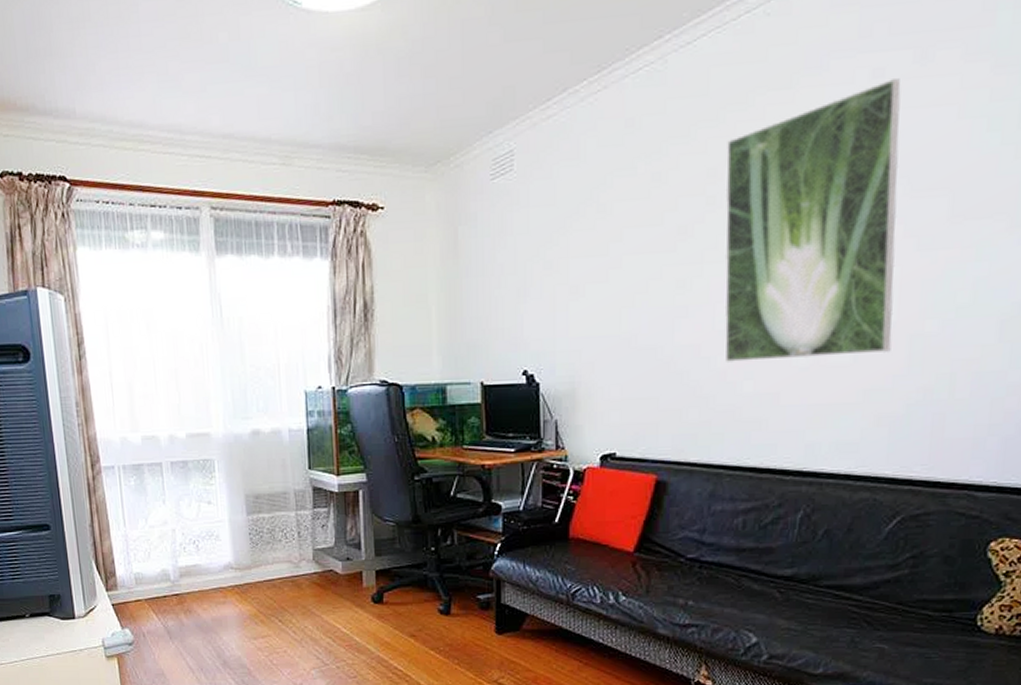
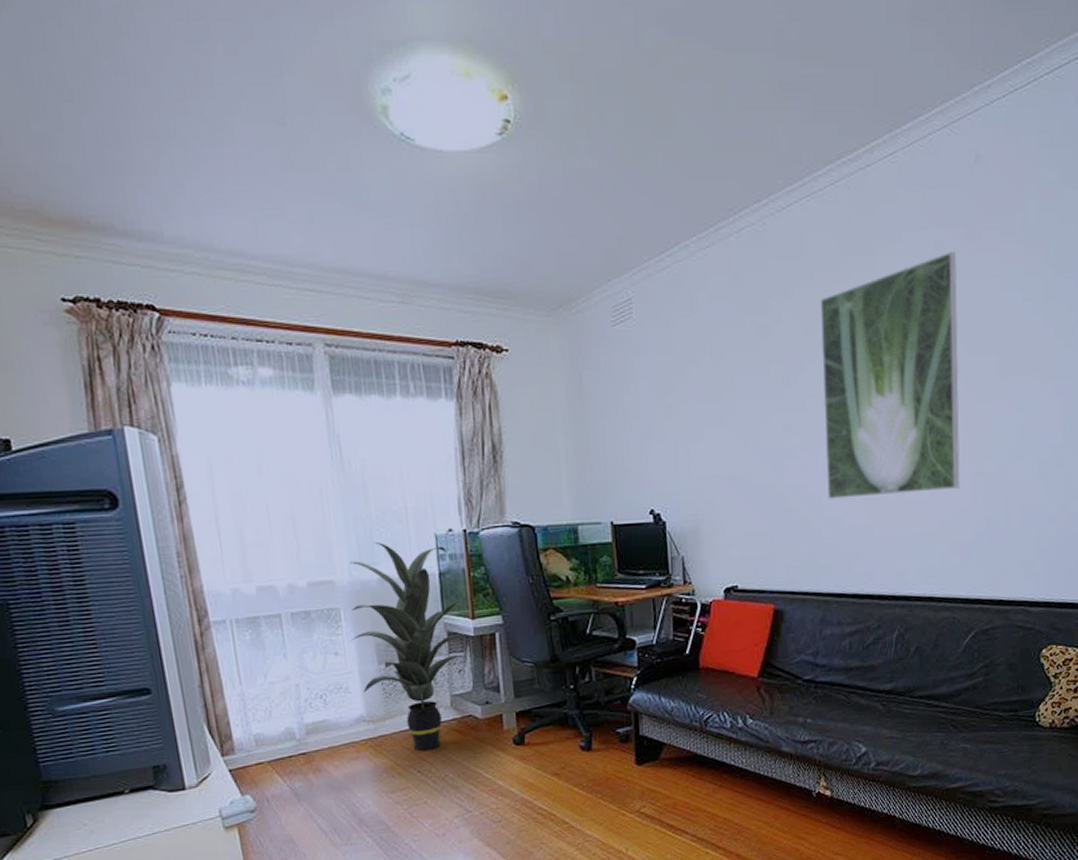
indoor plant: none [222,396,343,601] -> present [350,541,479,751]

